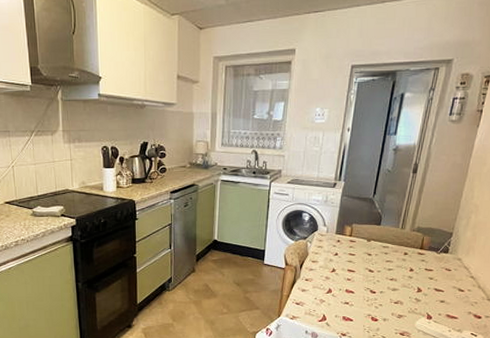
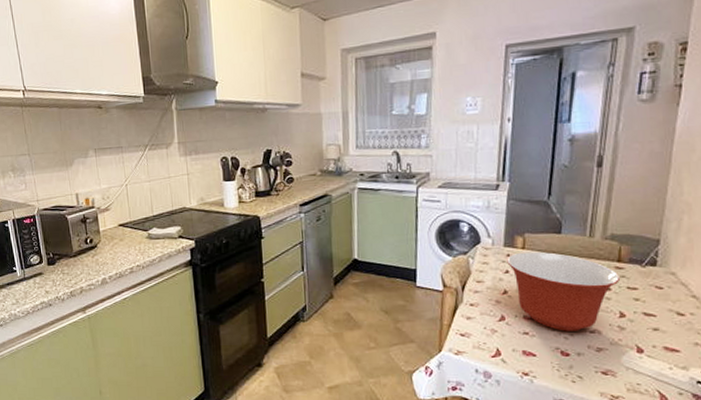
mixing bowl: none [337,239,420,302] -> present [507,251,620,331]

